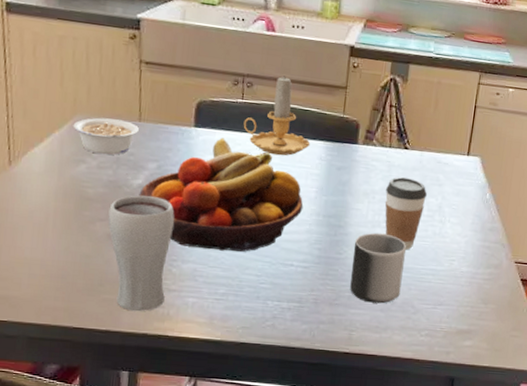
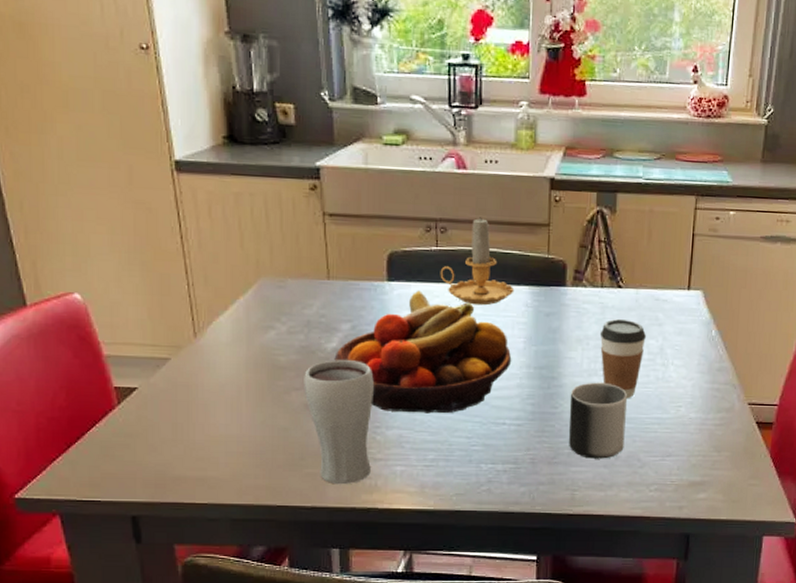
legume: present [73,118,139,156] -> none [258,279,328,319]

